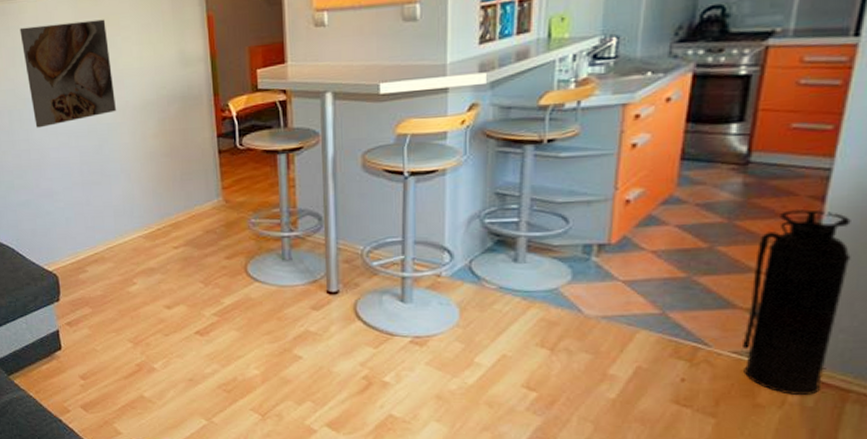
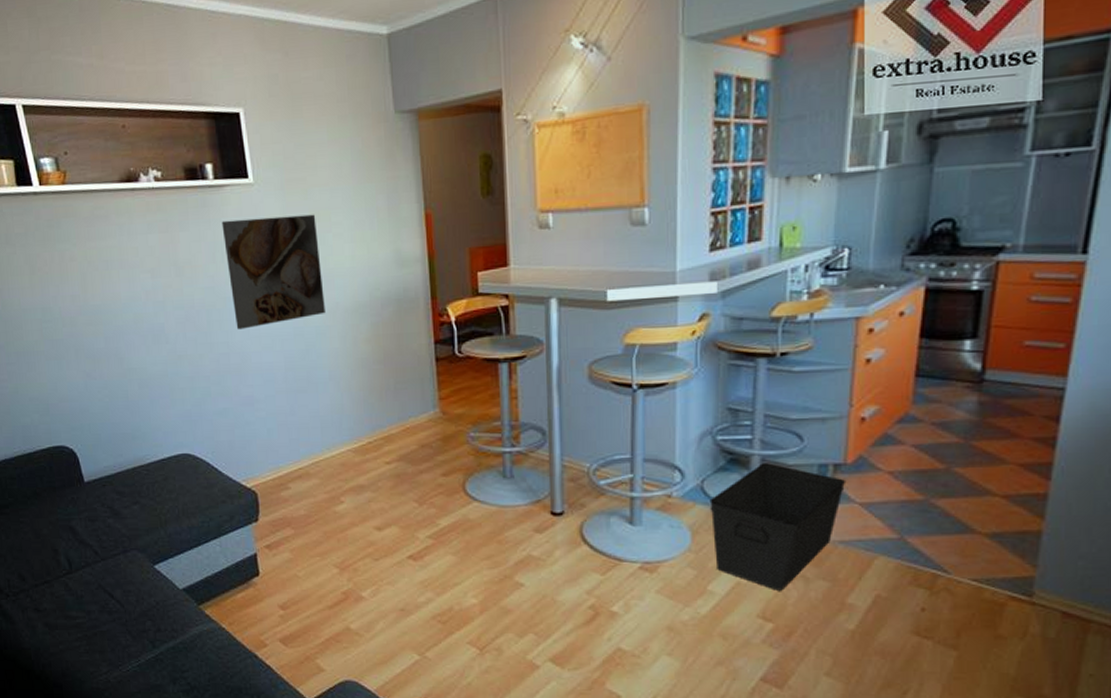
storage bin: none [477,244,610,363] -> present [709,463,847,591]
fire extinguisher: present [743,208,851,396] -> none [983,429,1087,627]

